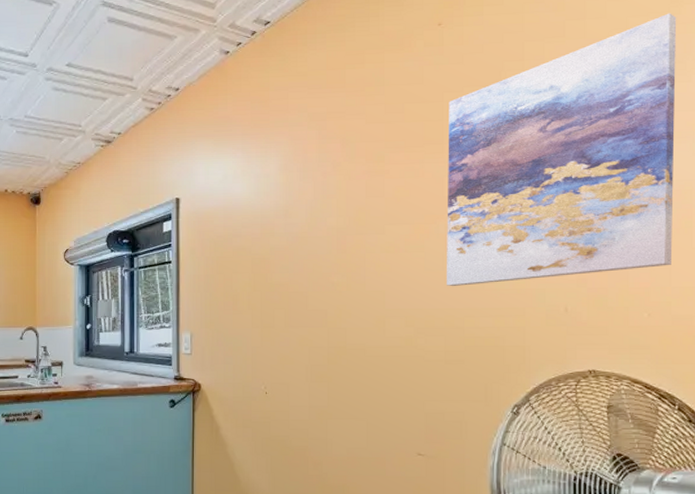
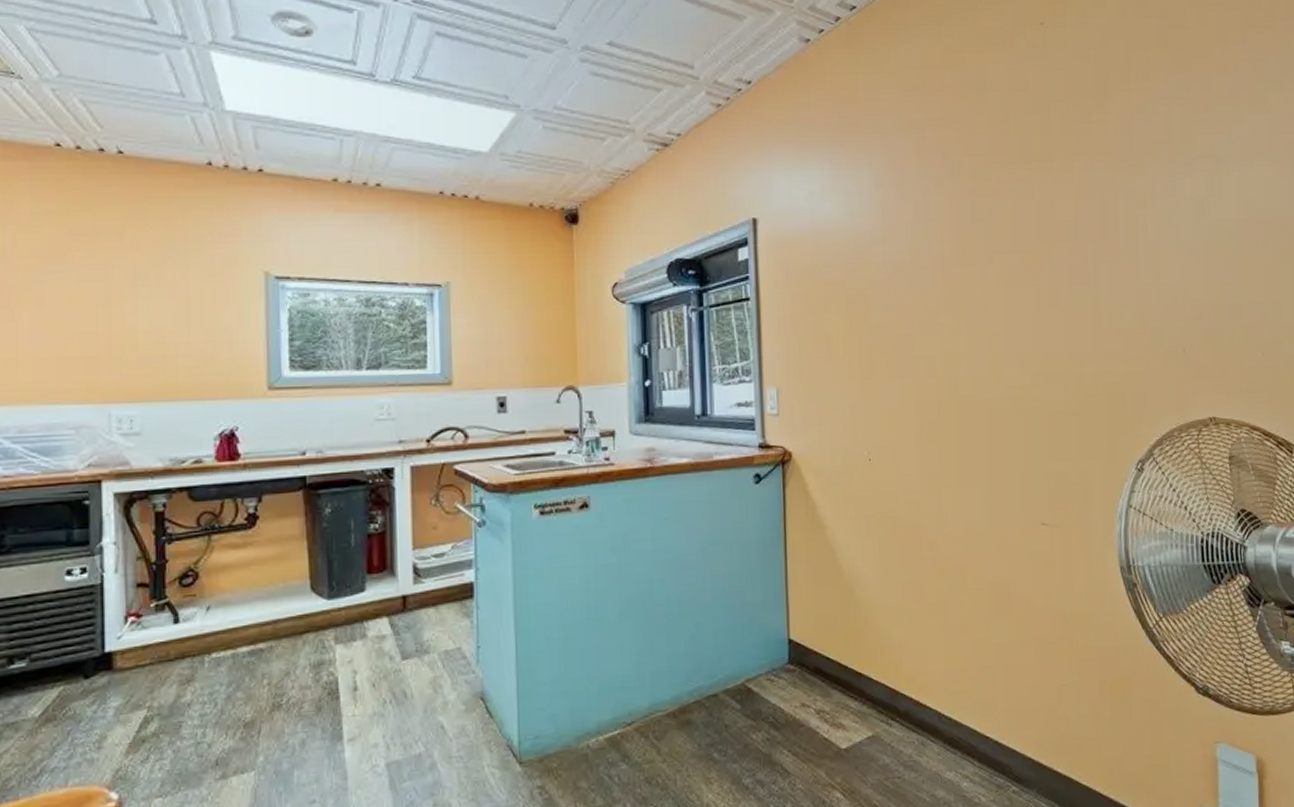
wall art: present [446,13,677,286] -> none [1055,28,1281,325]

